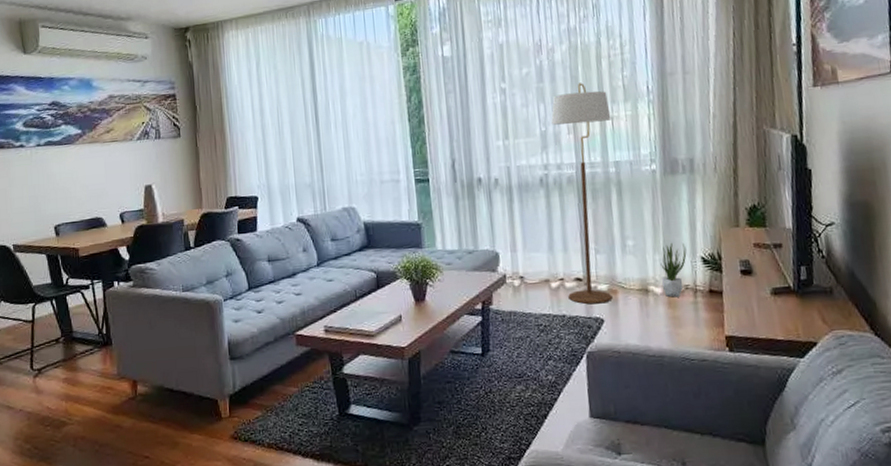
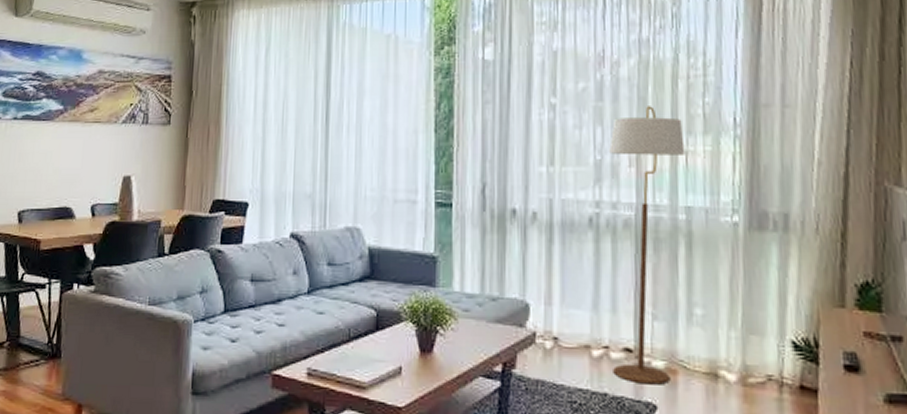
potted plant: present [660,242,687,298] -> none [736,317,772,390]

